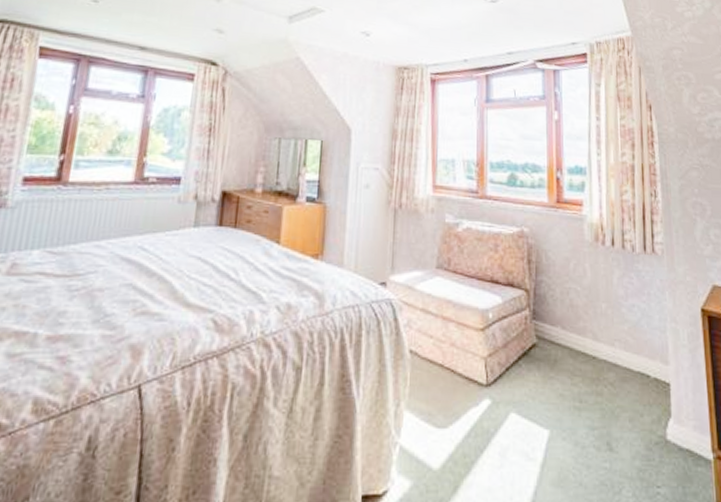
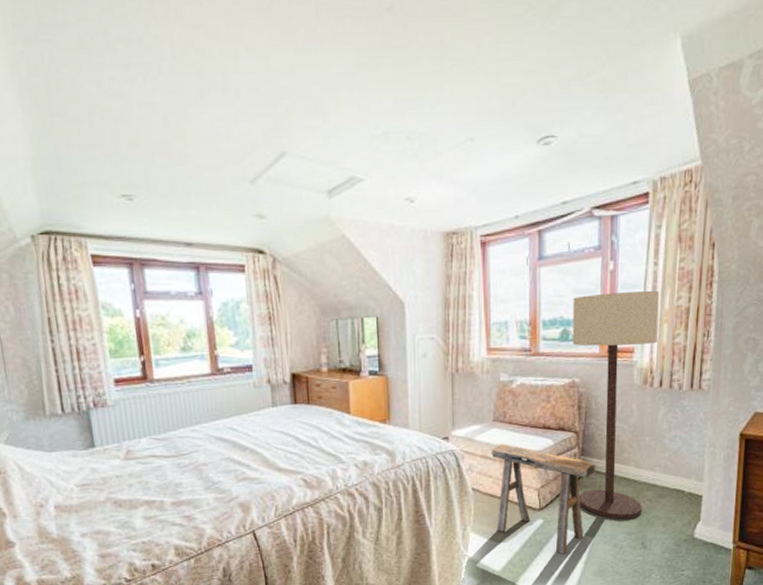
stool: none [433,296,550,452] -> present [491,443,596,555]
floor lamp: none [520,141,606,407] -> present [572,290,660,519]

